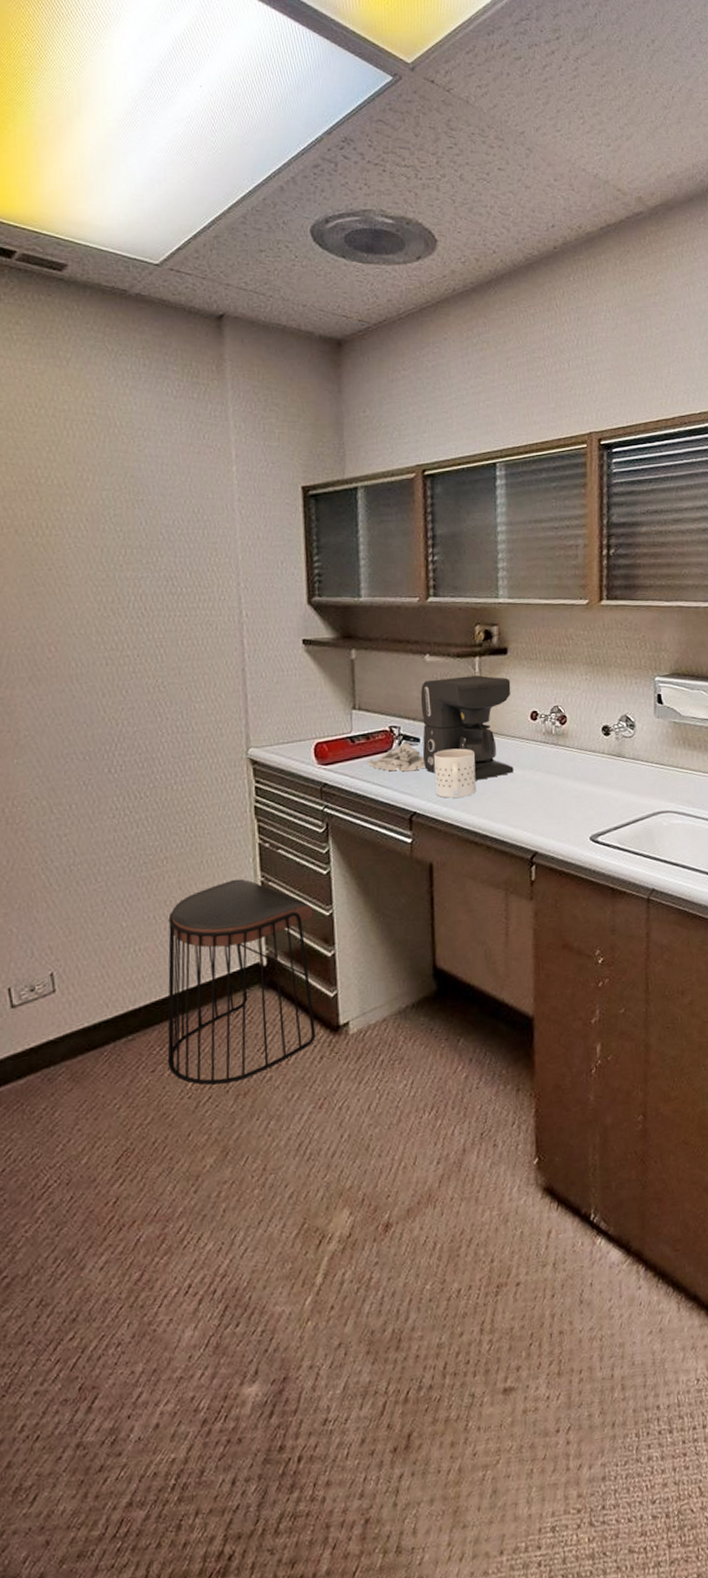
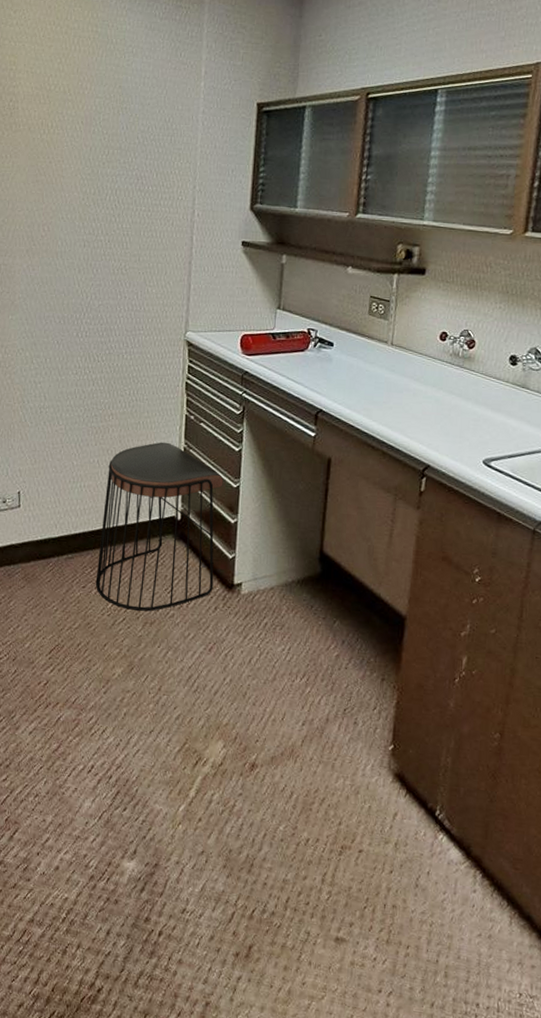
tissue: present [367,743,426,772] -> none [284,345,336,372]
coffee maker: present [420,675,514,780] -> none [334,290,425,390]
mug: present [433,748,477,798] -> none [341,356,383,403]

